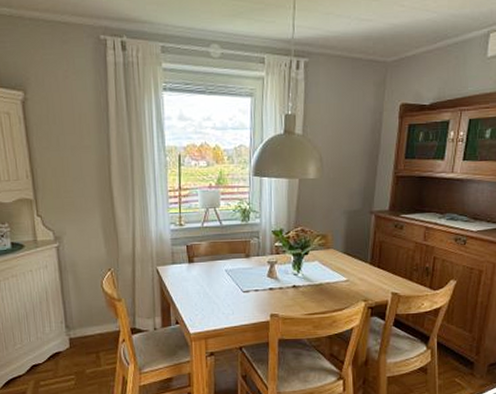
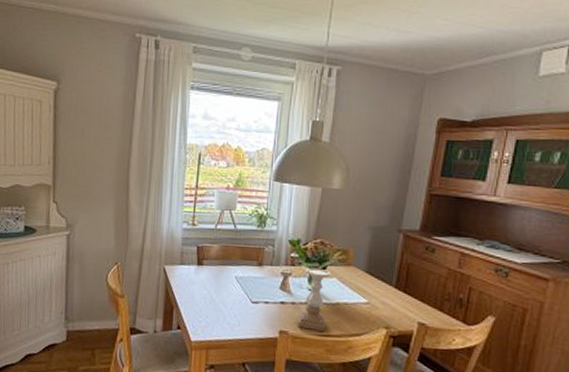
candle holder: none [286,254,312,311] -> present [298,267,330,332]

